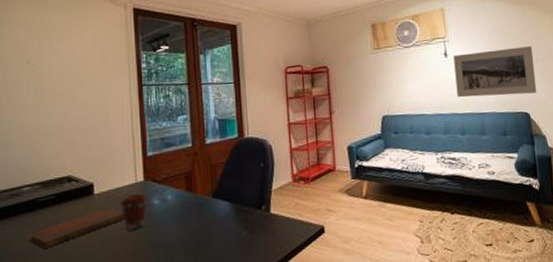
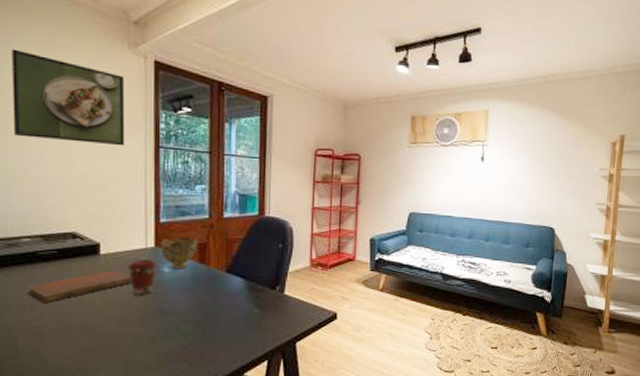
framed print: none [11,16,111,93] -> present [12,48,125,146]
decorative bowl: none [148,167,185,201] -> present [159,236,199,270]
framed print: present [453,46,537,98] -> none [487,160,570,210]

